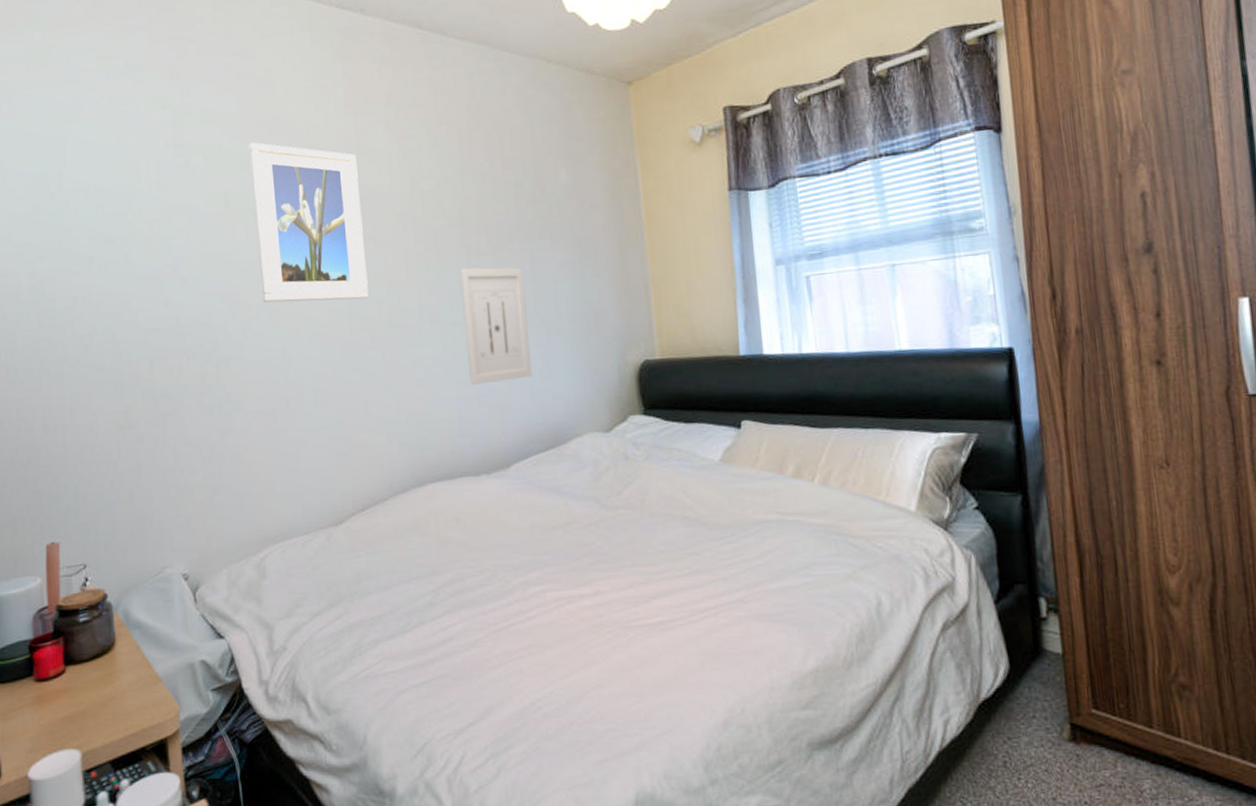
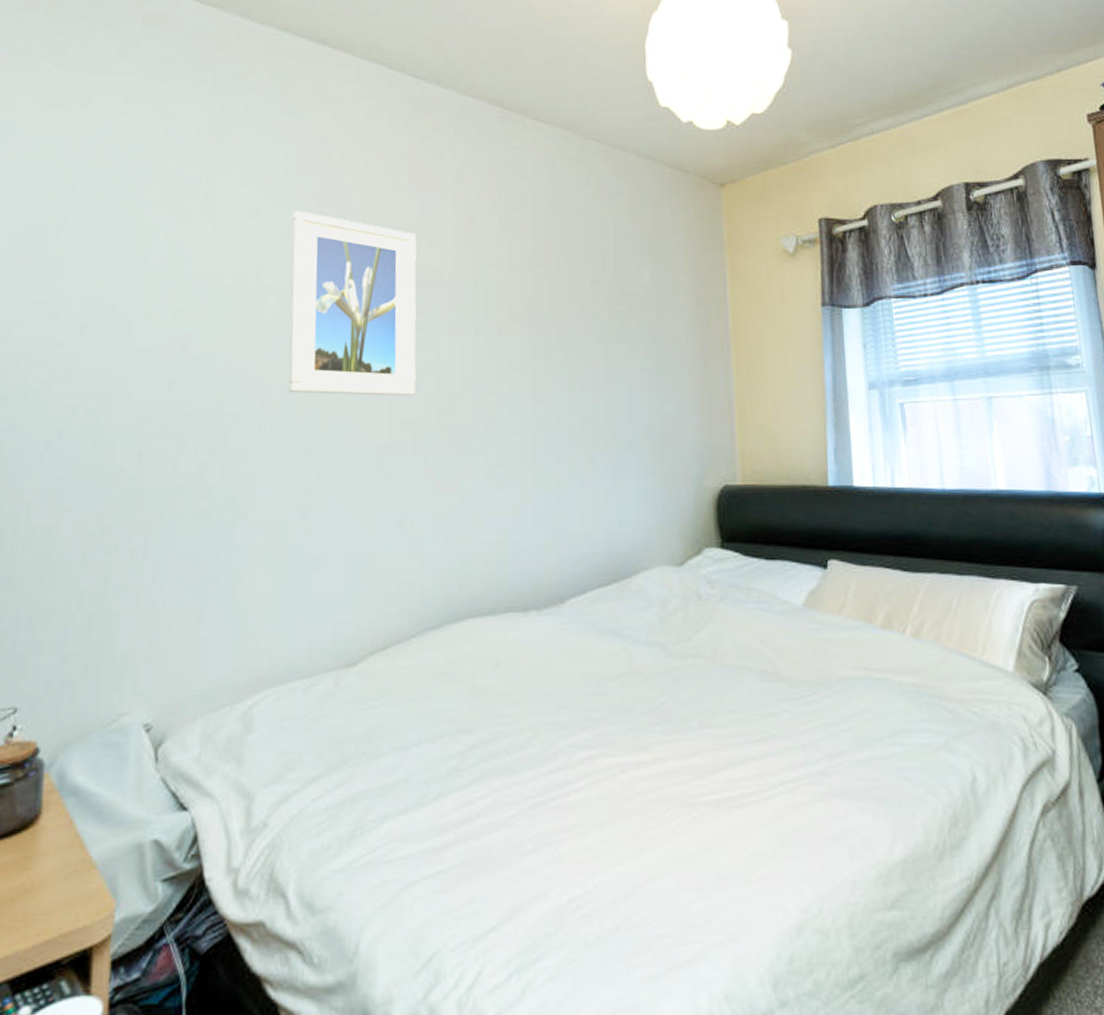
wall art: present [460,267,533,385] -> none [524,369,598,503]

